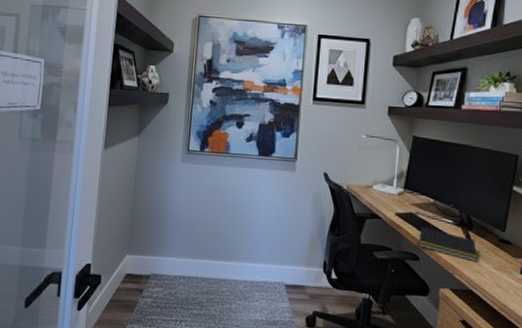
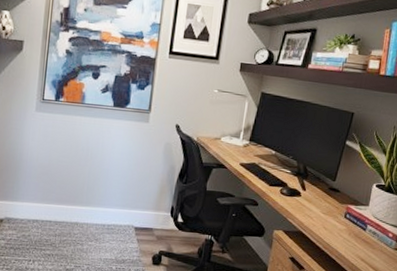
notepad: present [419,227,478,262] -> none [258,176,310,208]

